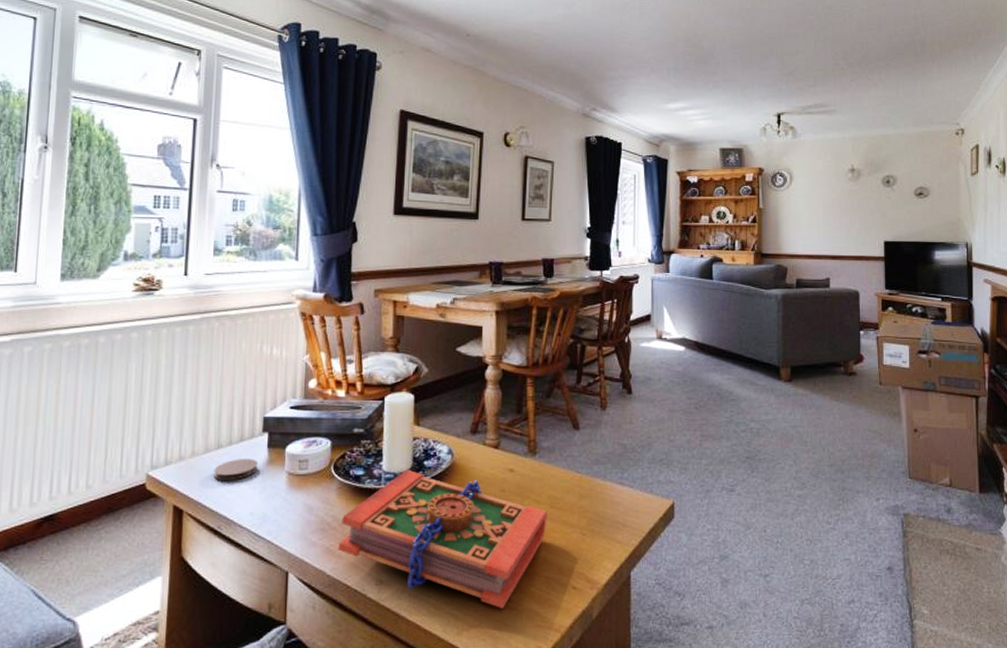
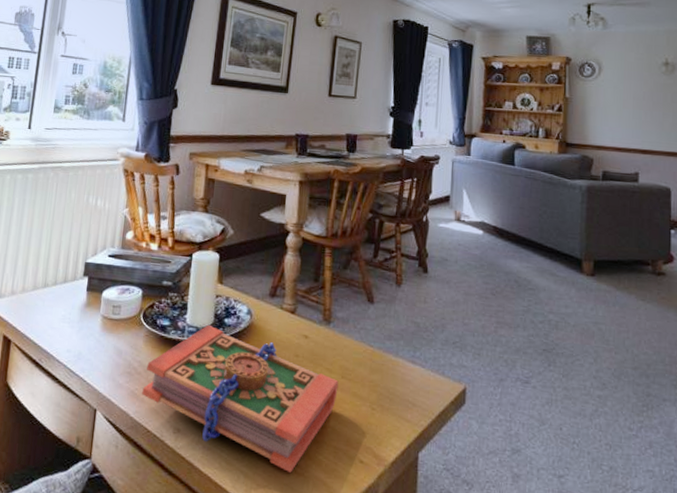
coaster: present [214,459,259,481] -> none [39,298,78,318]

